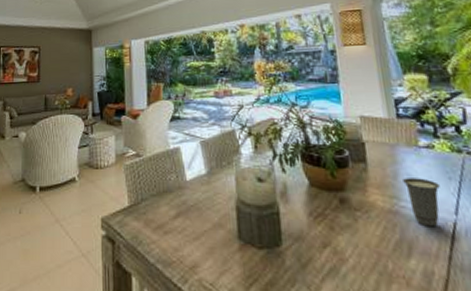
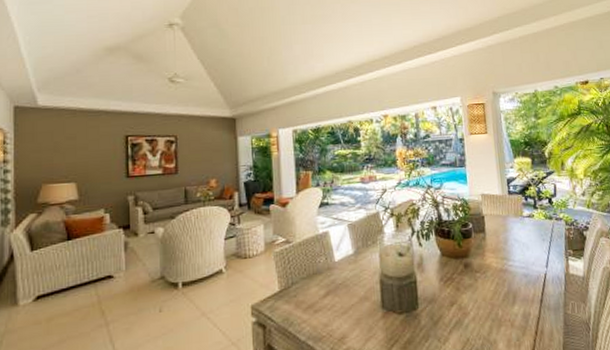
cup: present [403,178,440,227] -> none [511,241,536,279]

